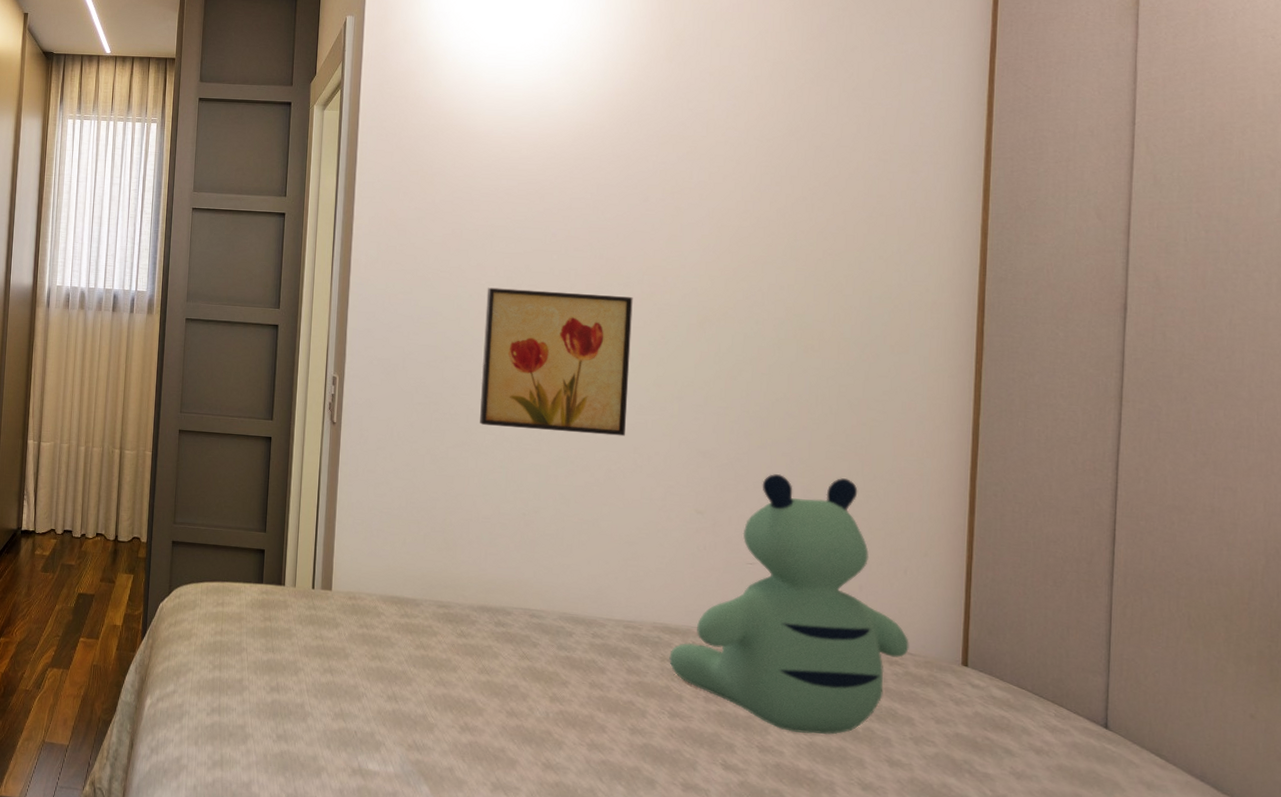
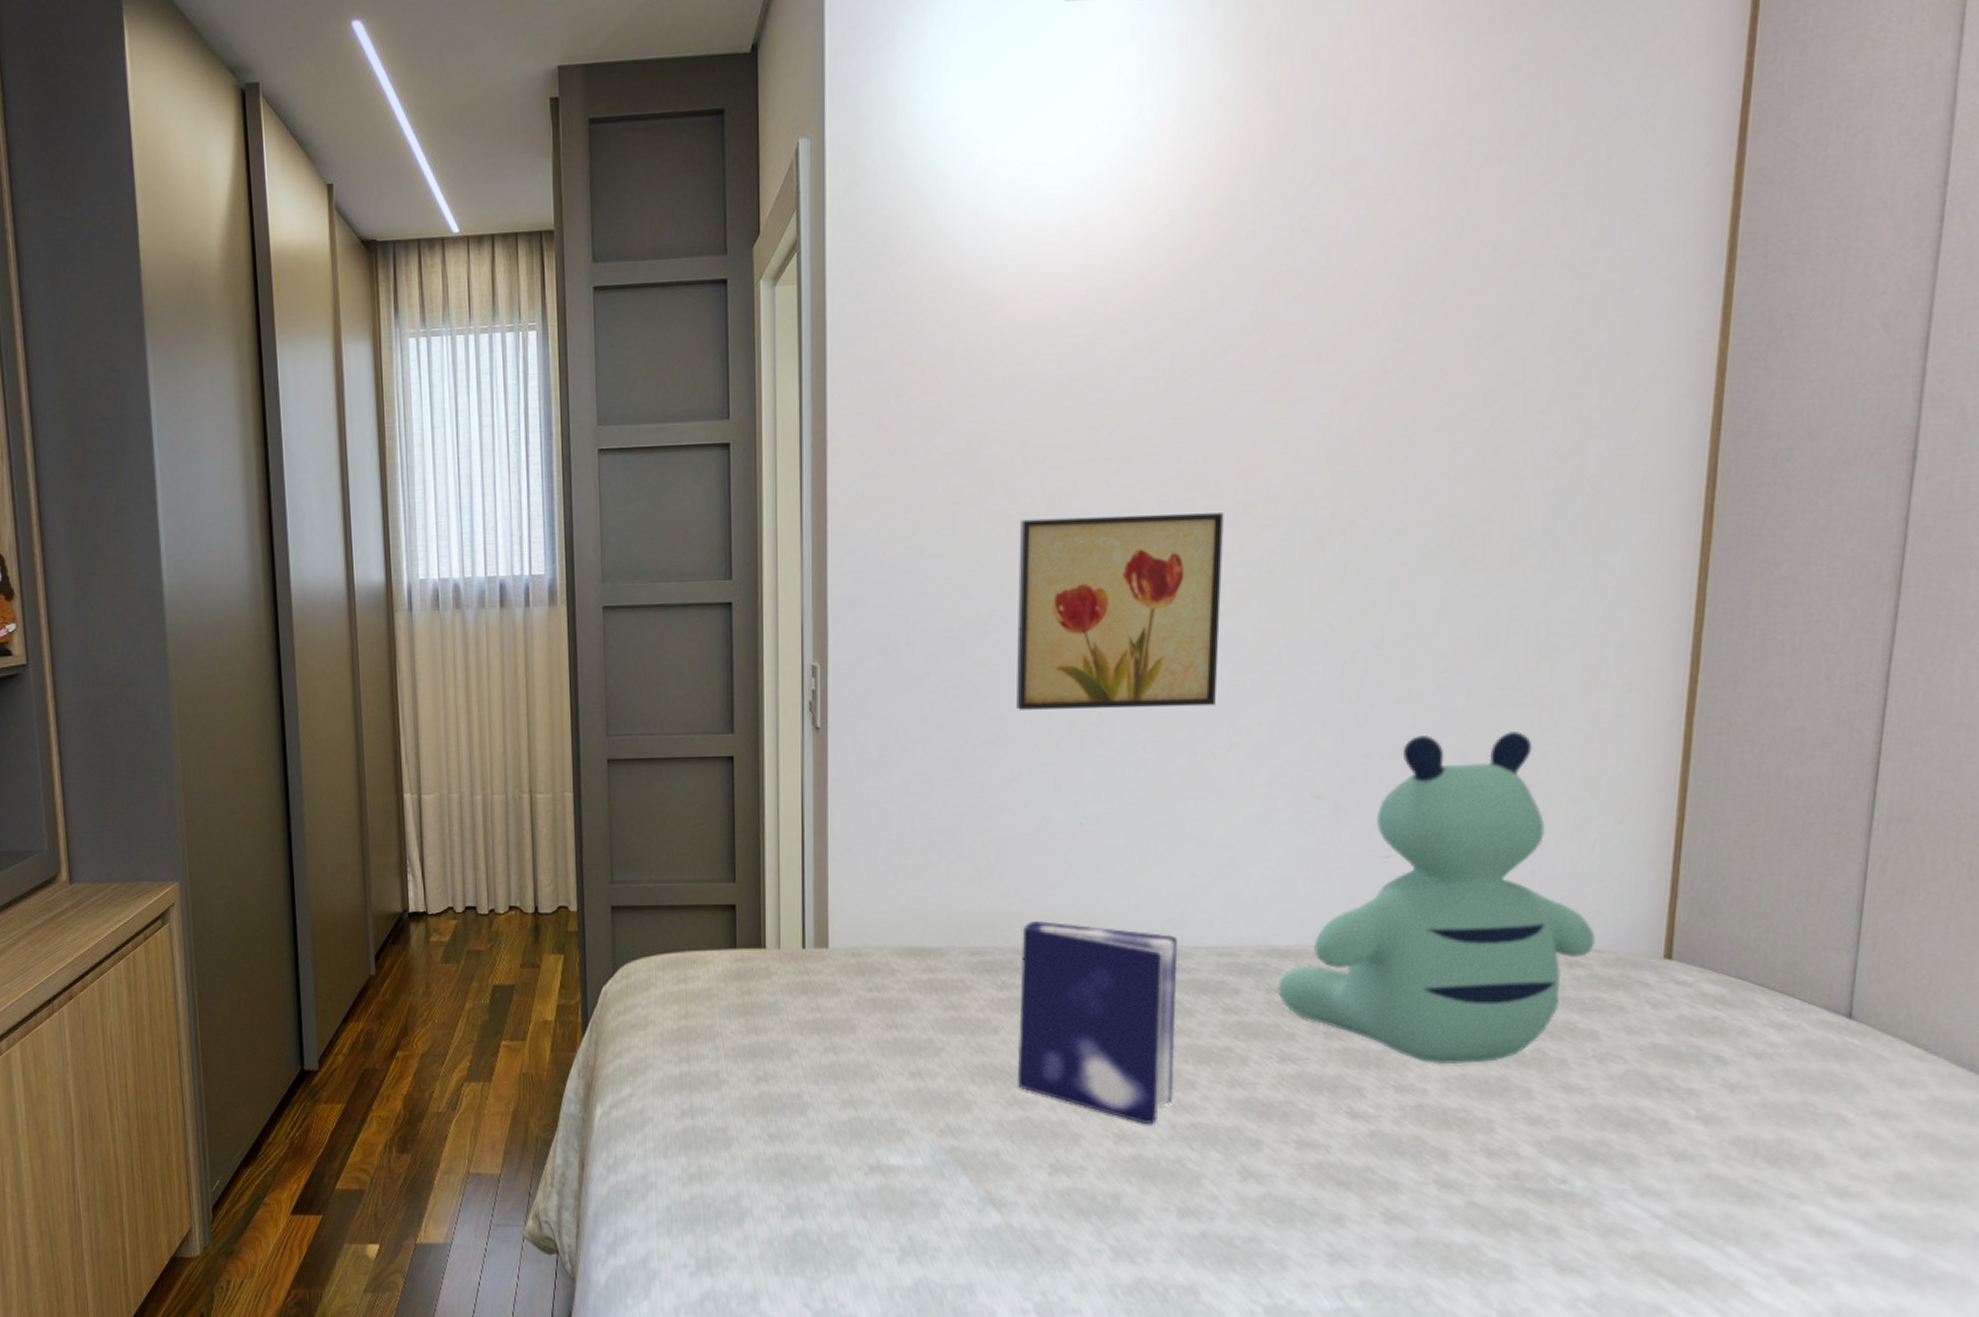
book: none [469,586,595,758] -> present [1017,921,1178,1125]

